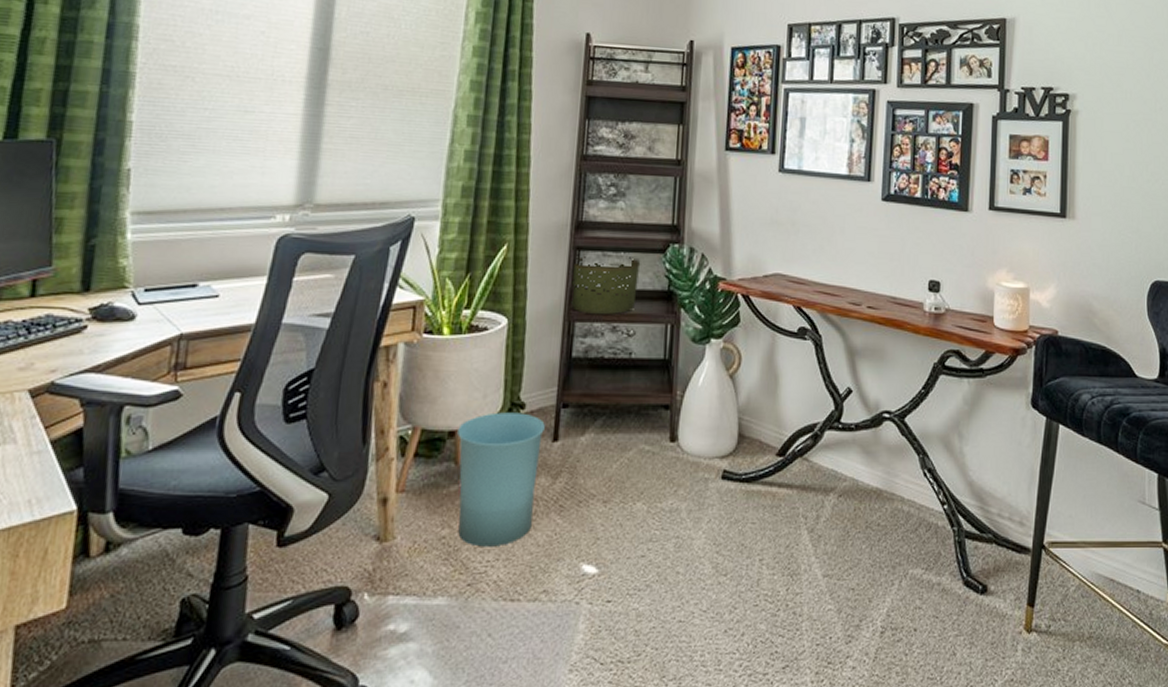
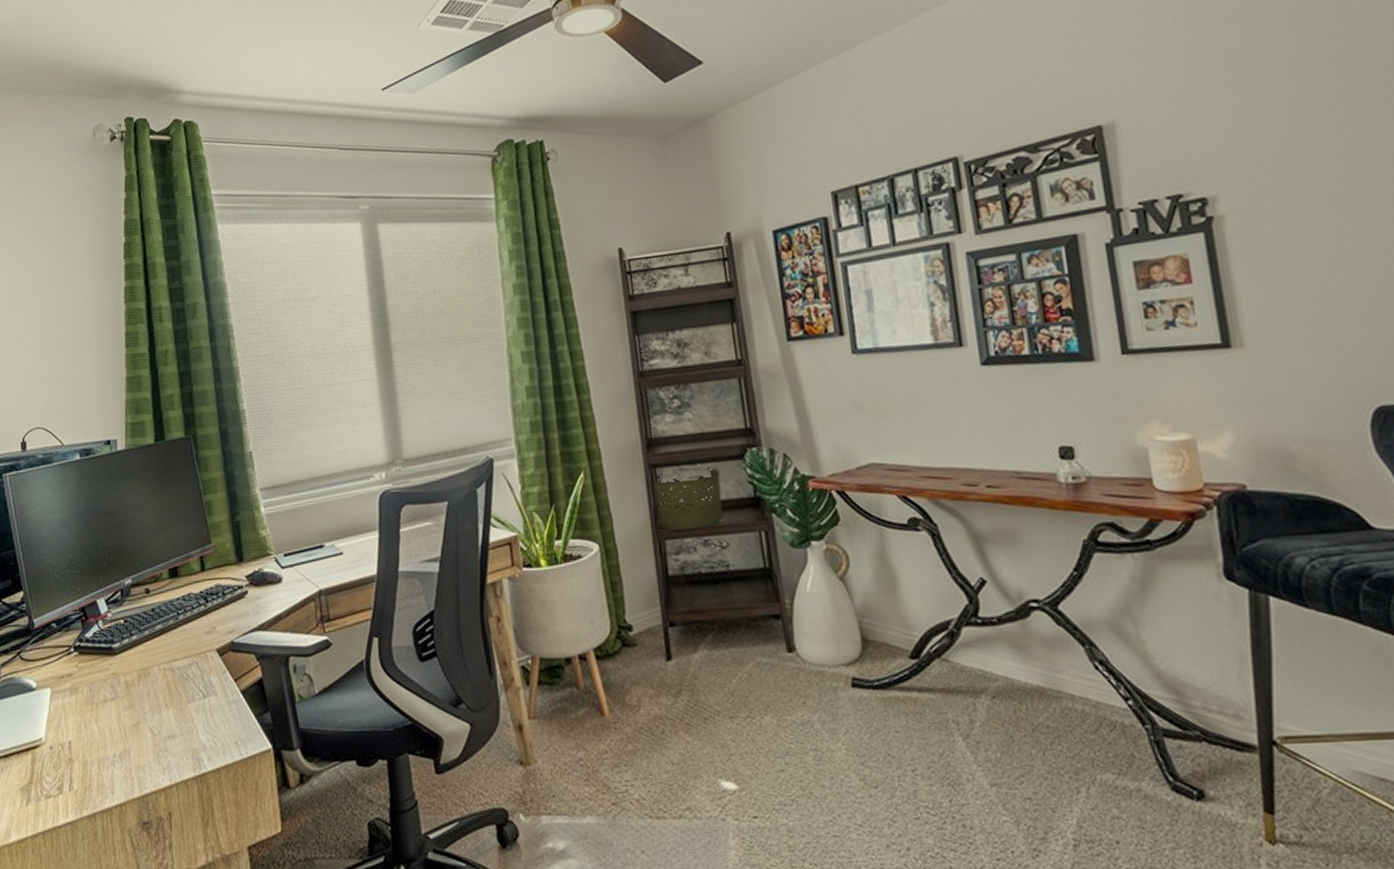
waste bin: present [457,412,545,547] -> none [573,635,663,767]

